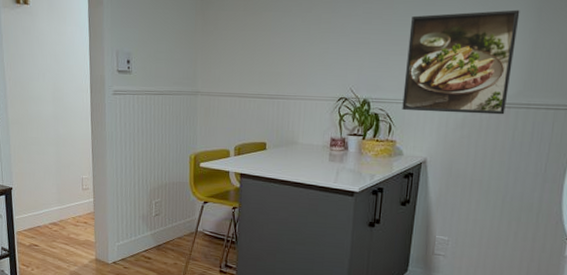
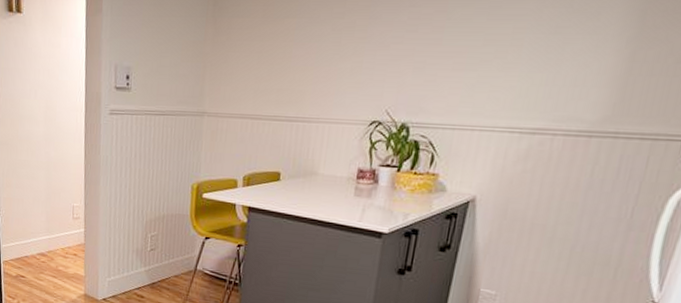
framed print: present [402,9,520,115] -> none [449,12,616,146]

